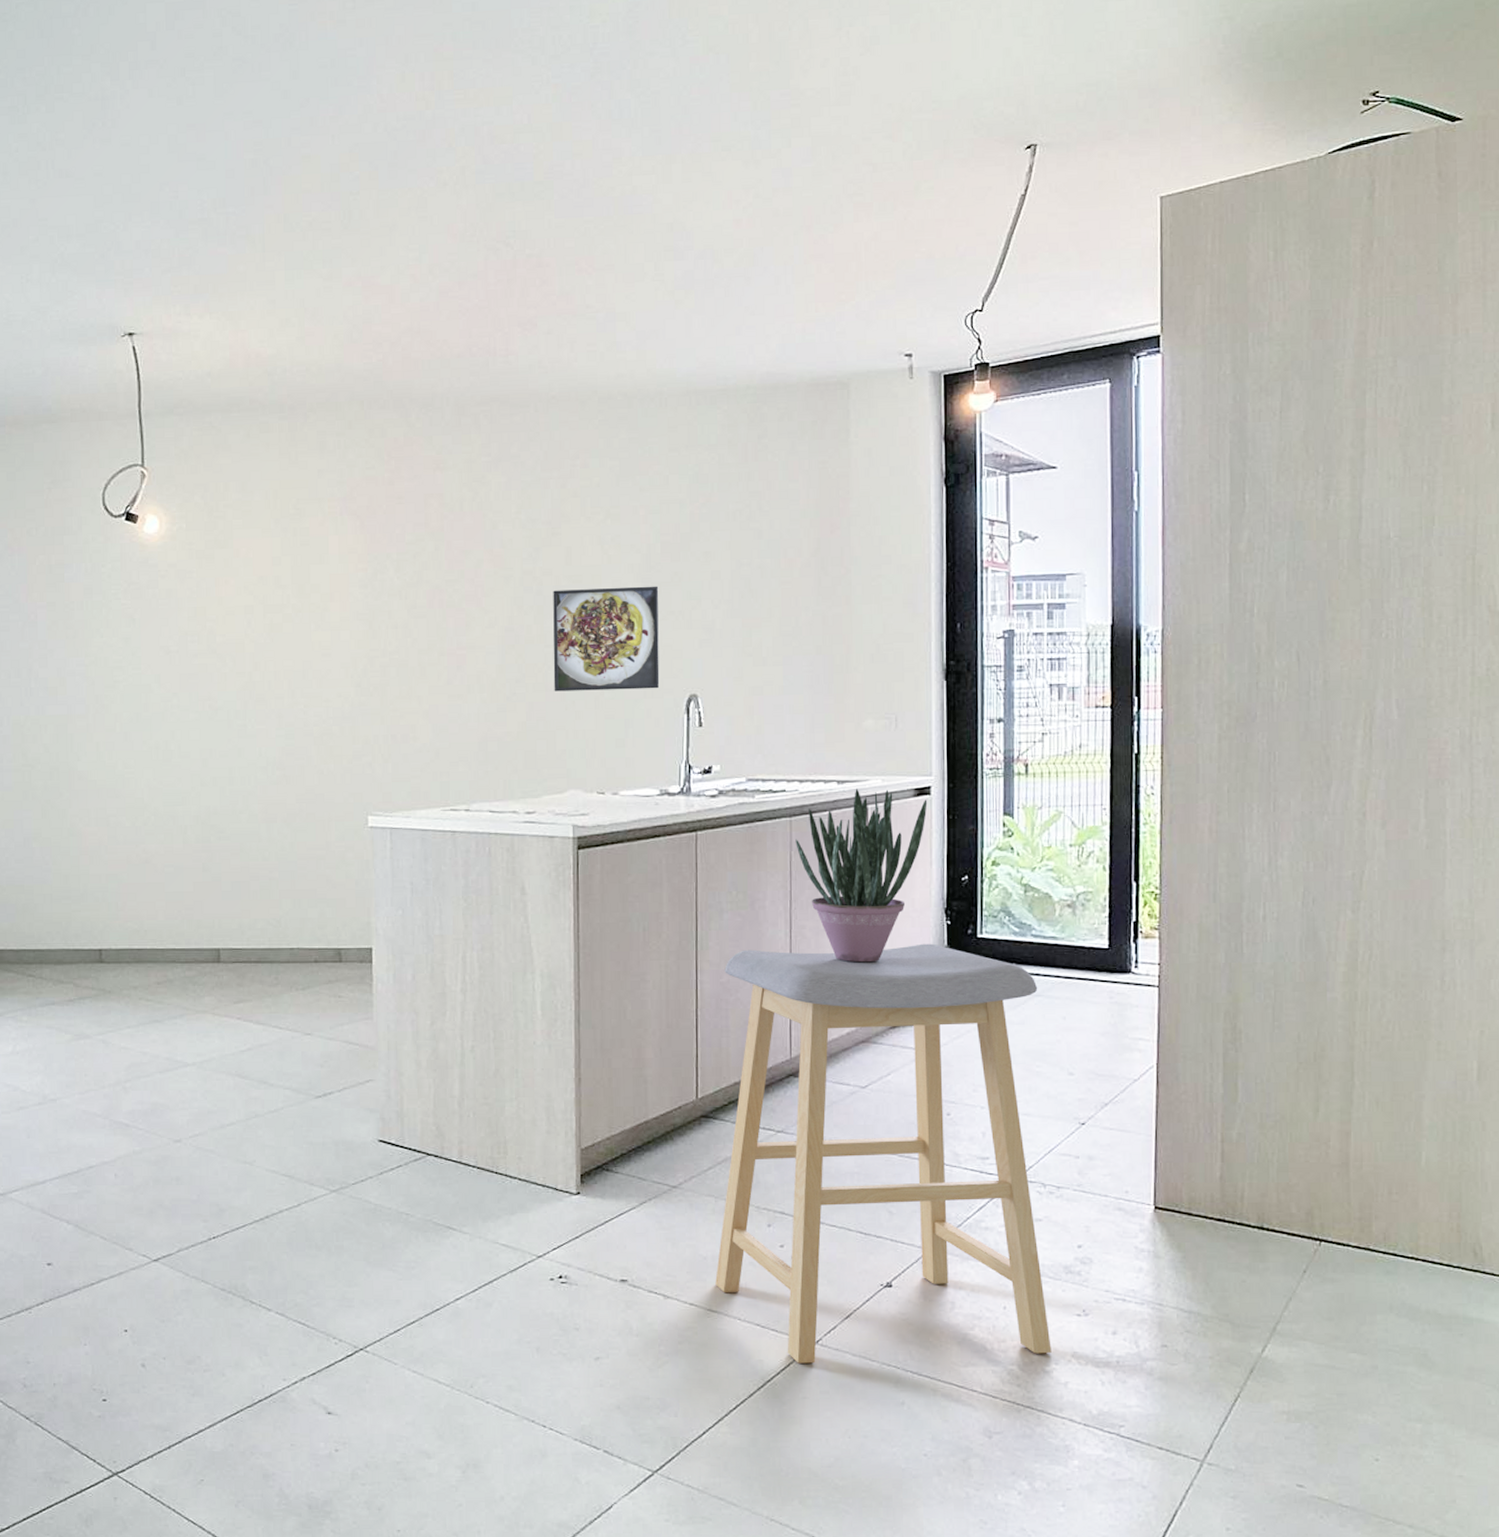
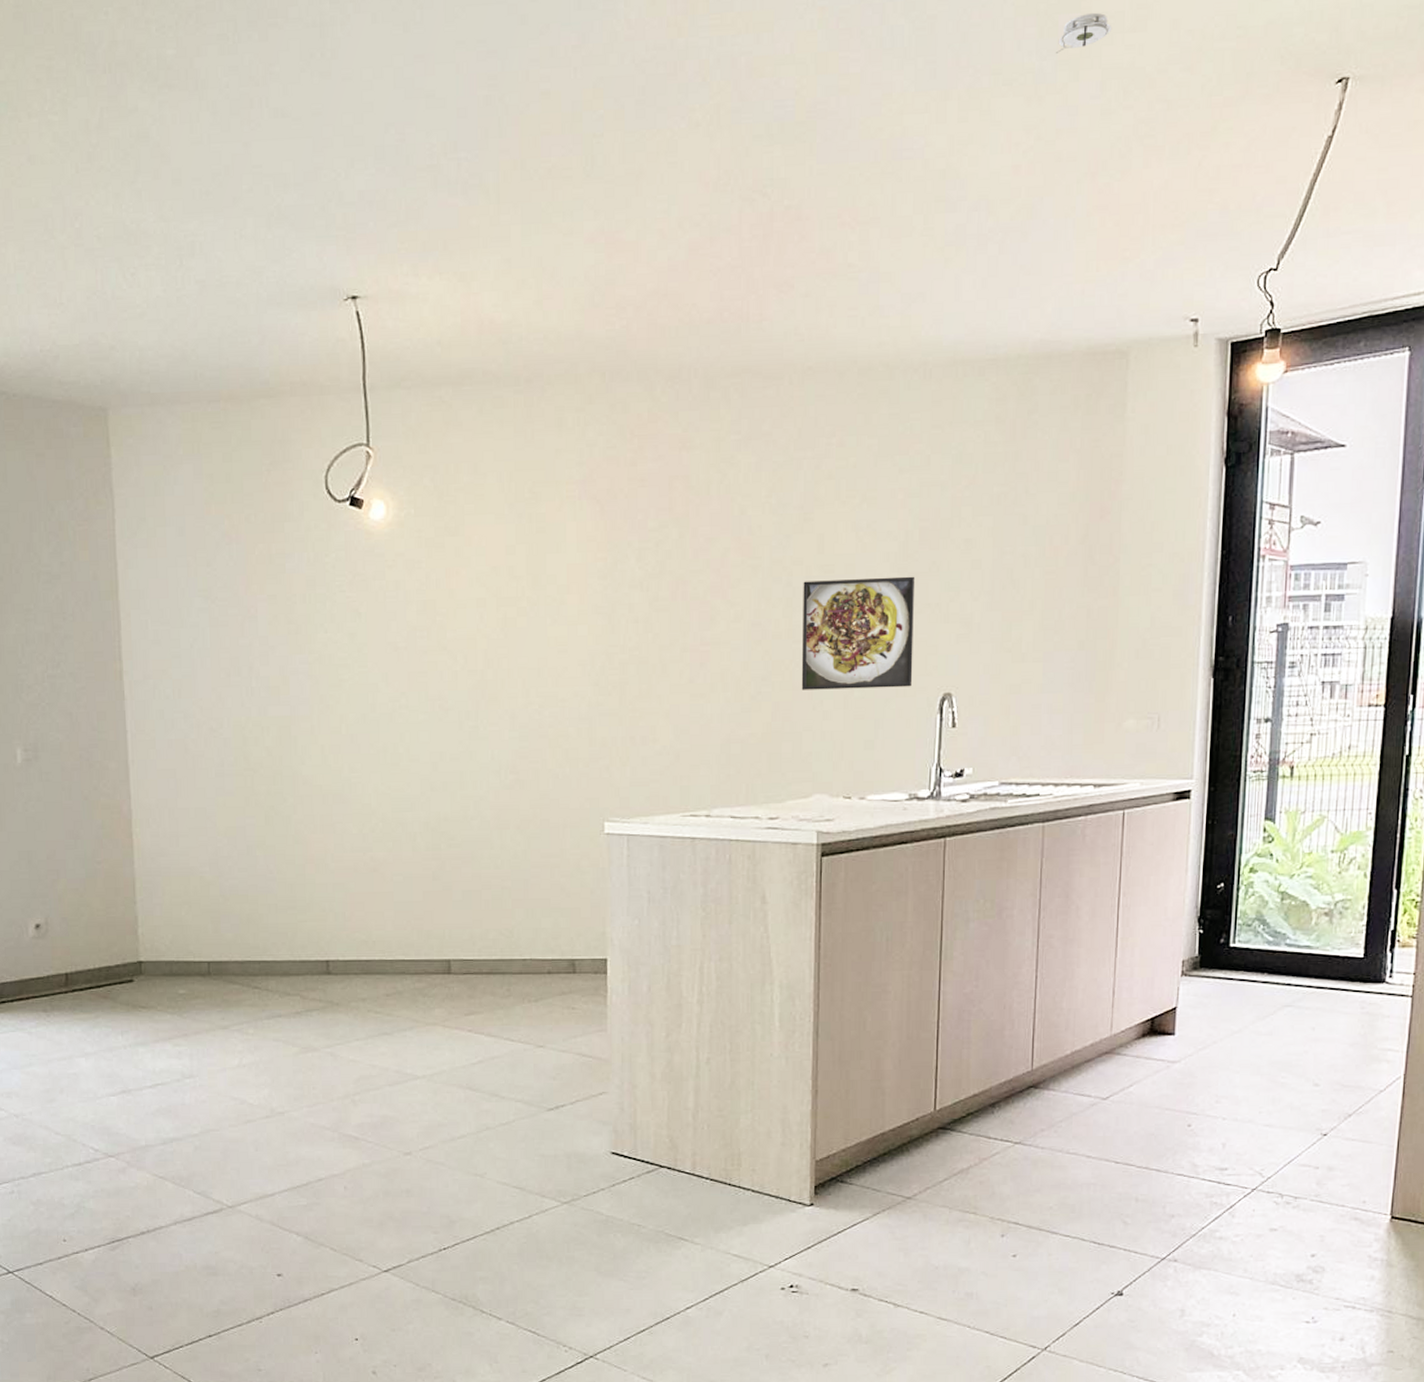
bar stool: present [715,943,1052,1364] -> none [946,953,1289,1369]
smoke detector: none [769,89,819,123] -> present [1056,12,1112,53]
potted plant: present [795,789,928,963] -> none [1047,793,1187,973]

